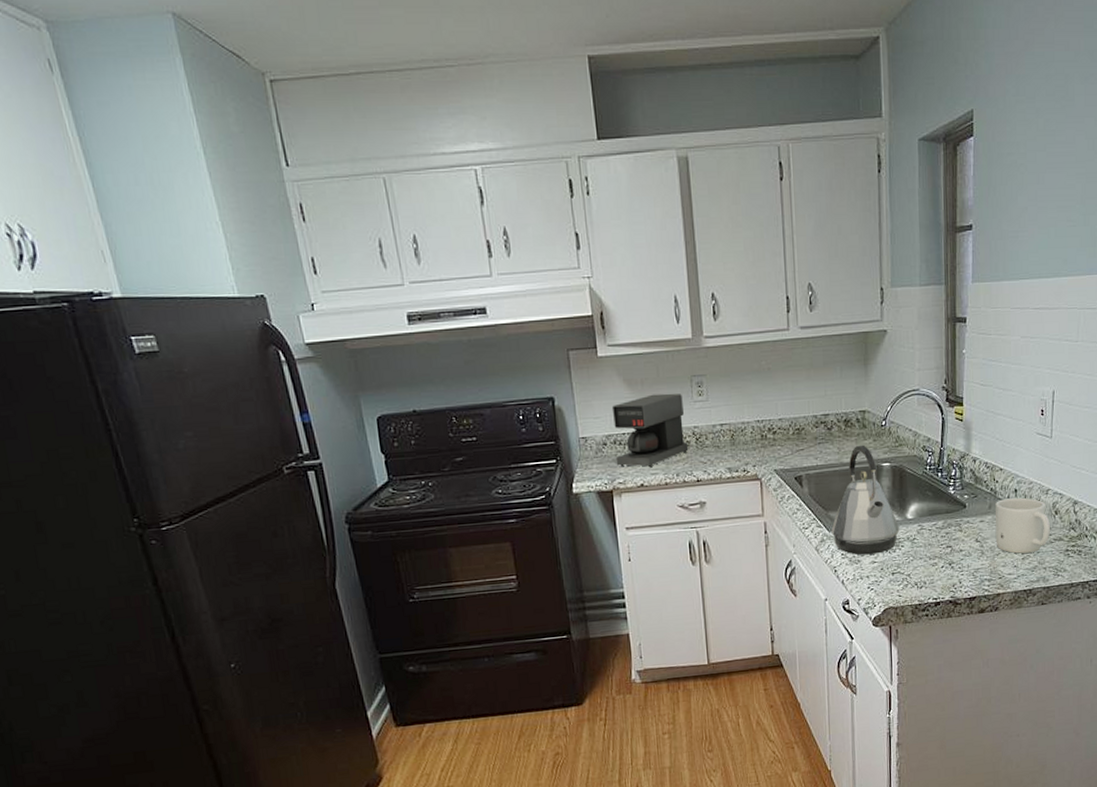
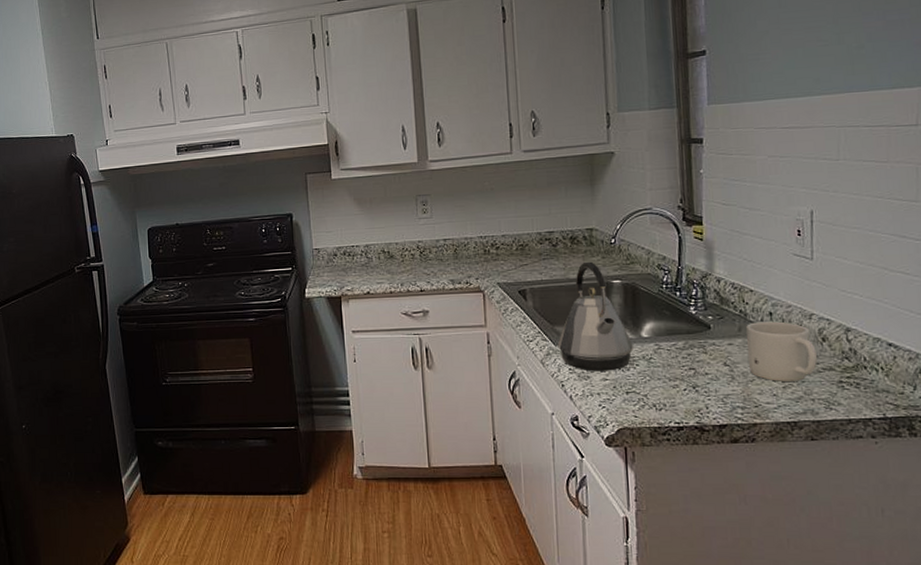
coffee maker: present [611,393,689,468] -> none [342,211,413,277]

